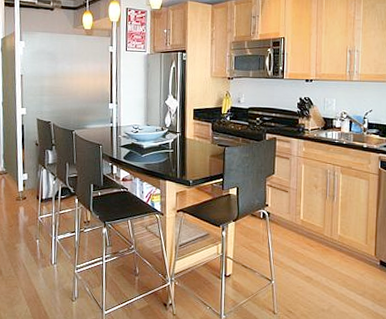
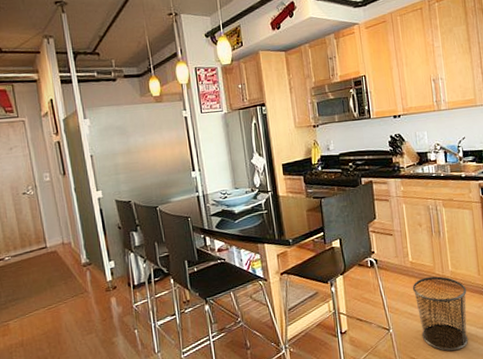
waste bin: none [299,237,352,312] -> present [412,276,469,352]

